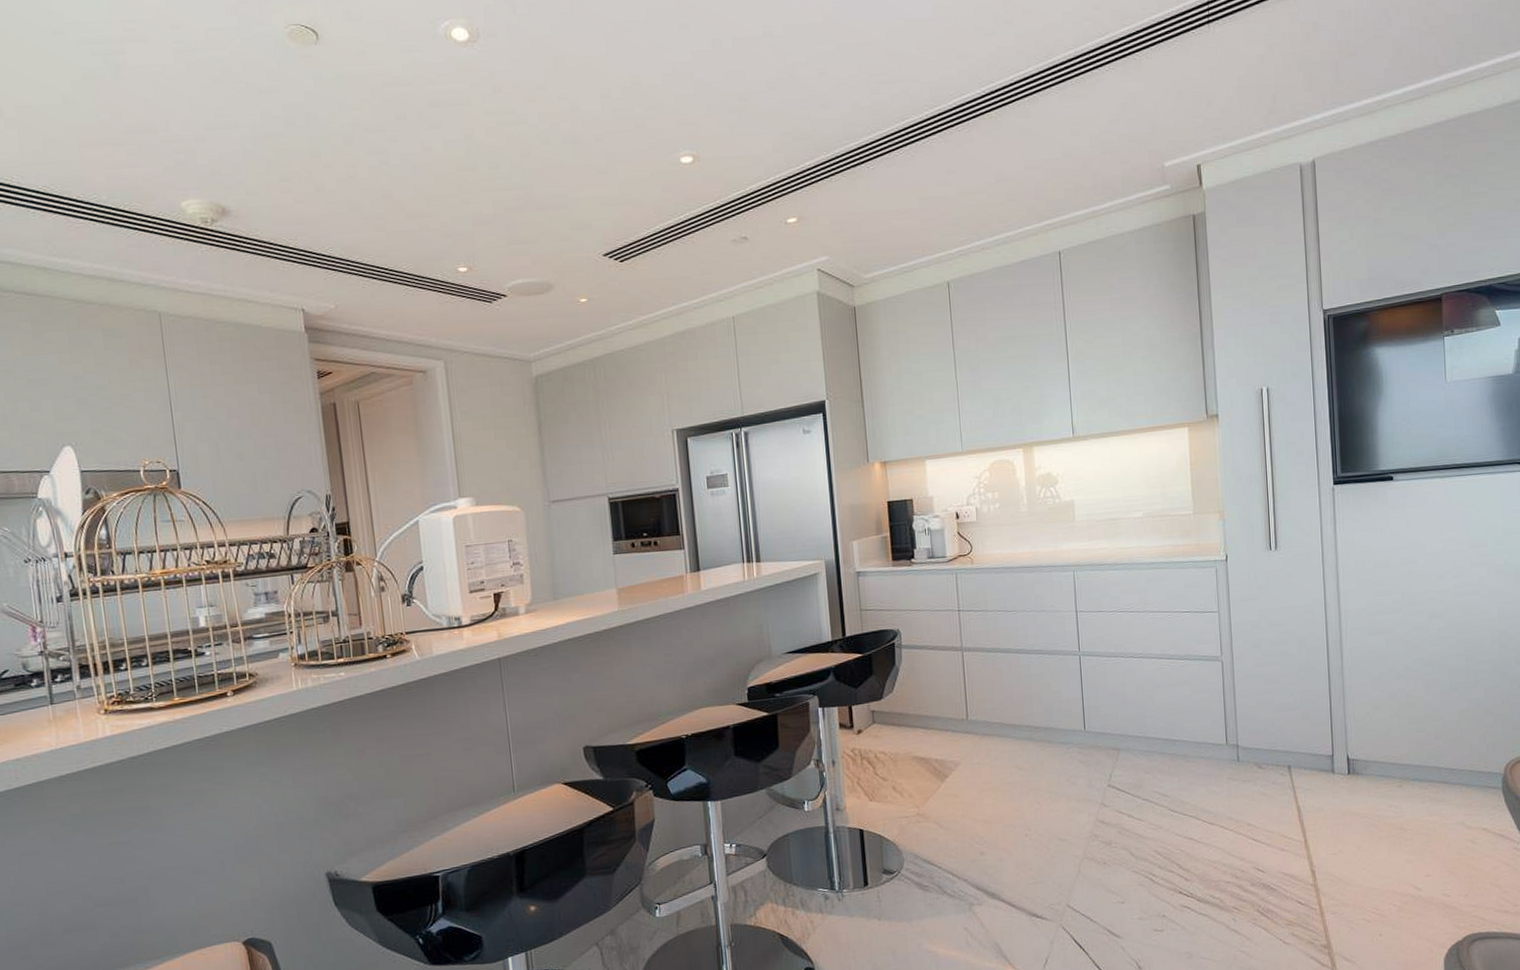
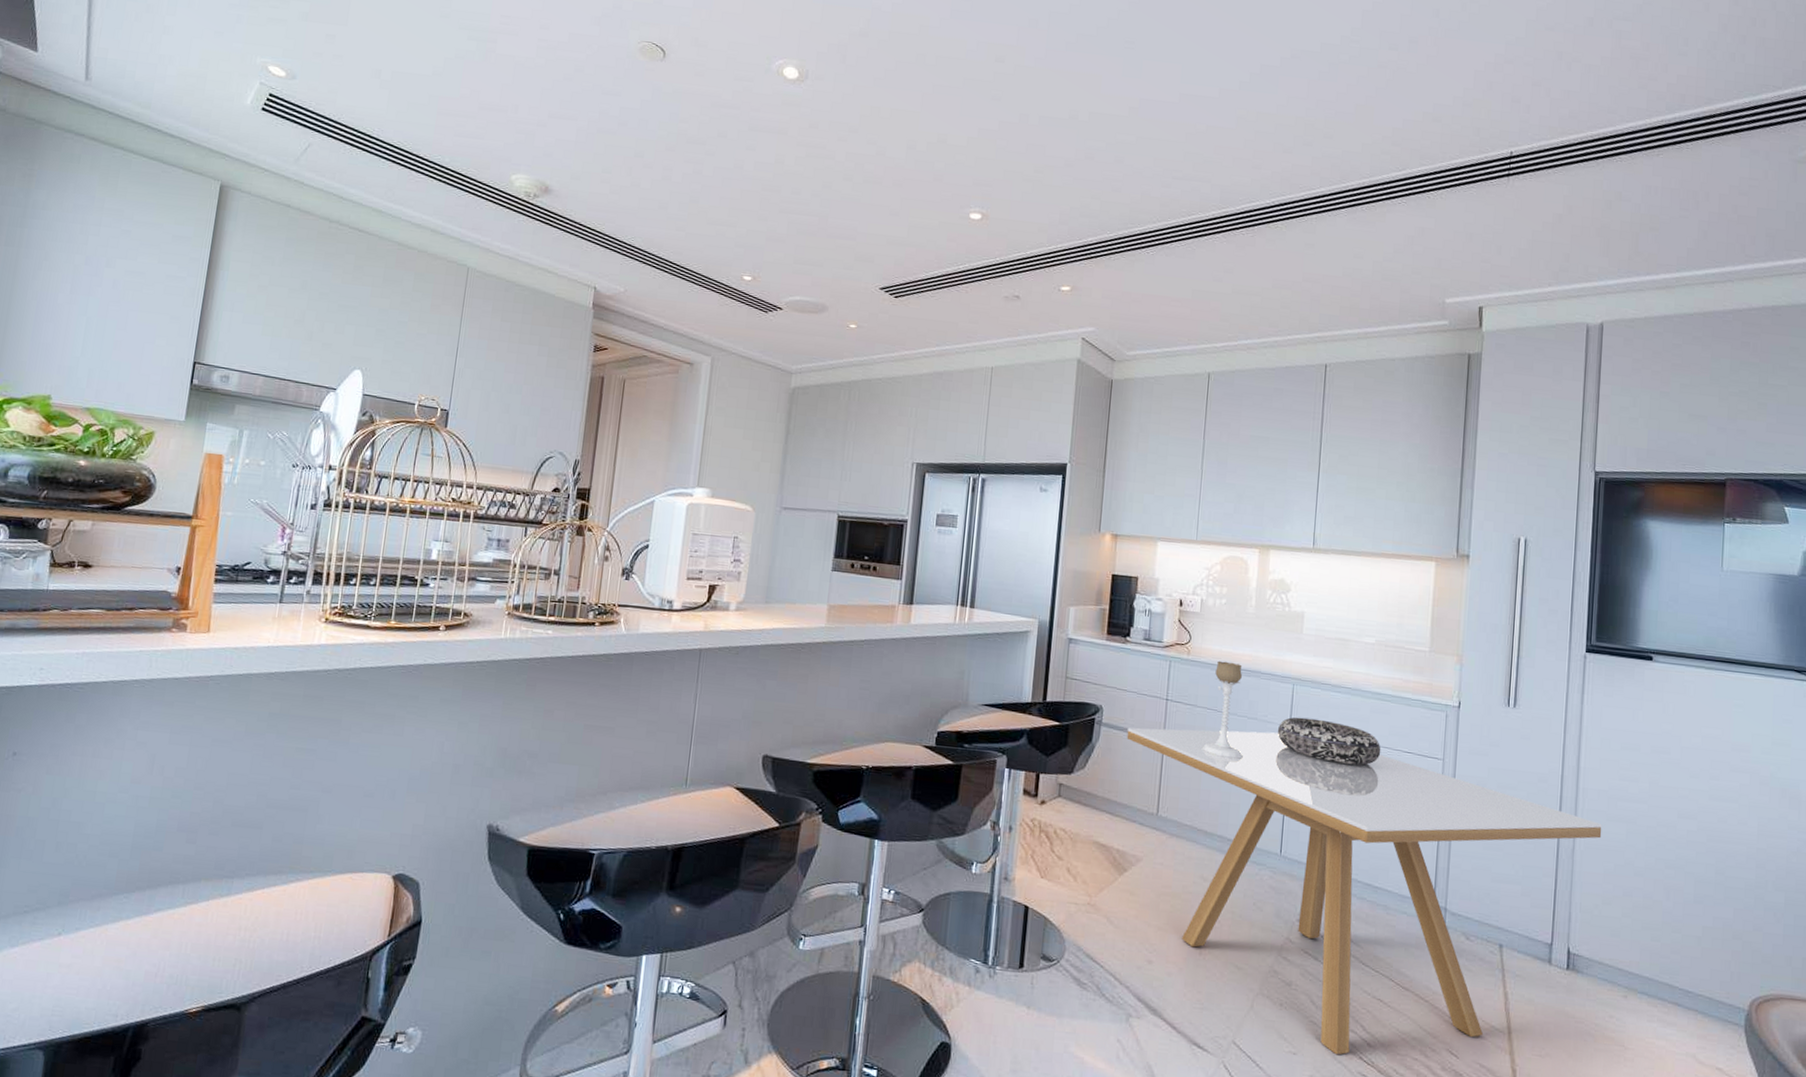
dining table: none [926,619,1365,895] -> present [1126,727,1602,1055]
candle holder: none [998,562,1039,654] -> present [1201,660,1244,759]
decorative bowl: none [1065,598,1162,636] -> present [1277,717,1381,765]

